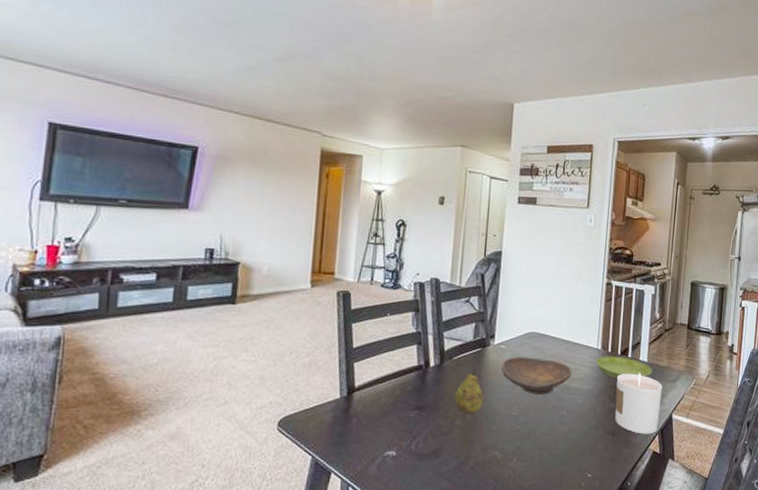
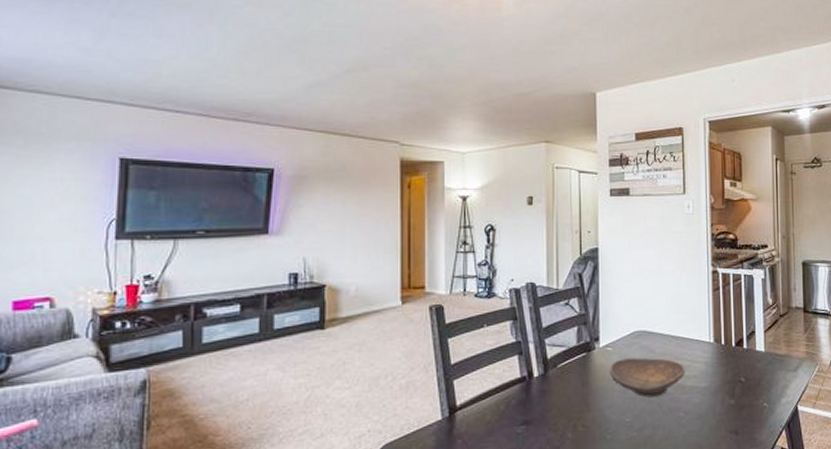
fruit: present [454,370,484,413] -> none [562,376,594,424]
saucer: present [595,356,653,379] -> none [709,348,771,373]
candle: present [615,372,662,434] -> none [734,363,784,431]

